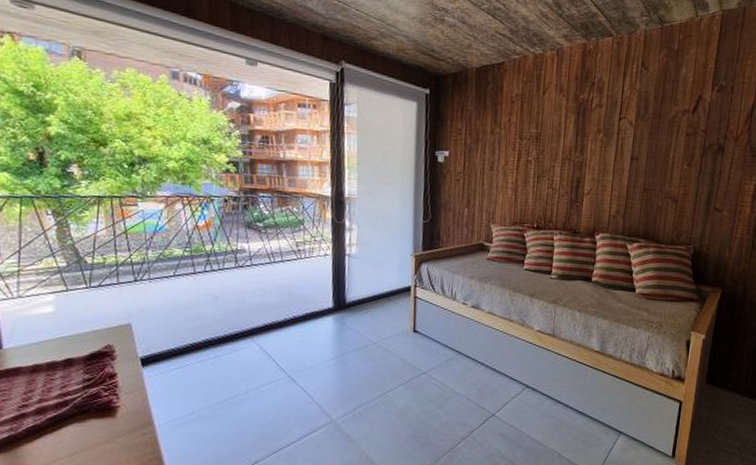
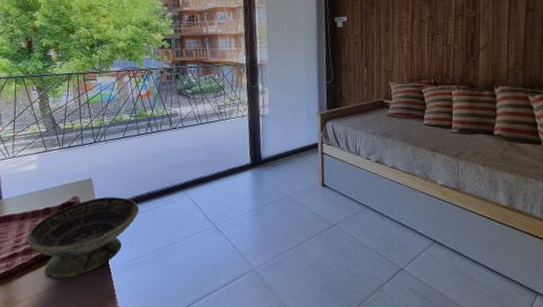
decorative bowl: none [39,345,195,441] -> present [26,196,140,278]

